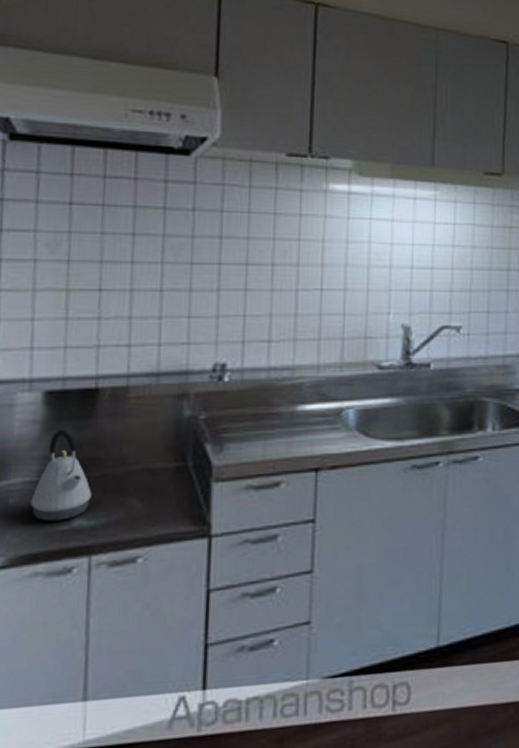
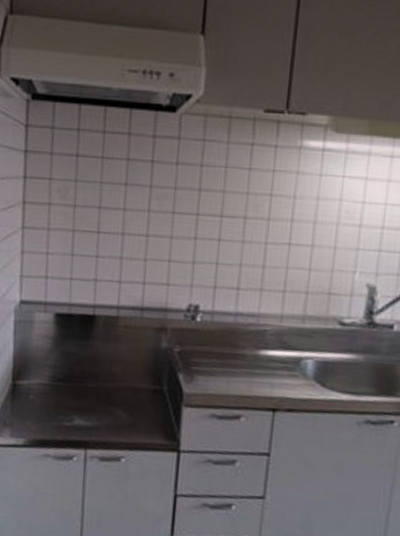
kettle: present [30,429,92,522] -> none [44,346,88,418]

